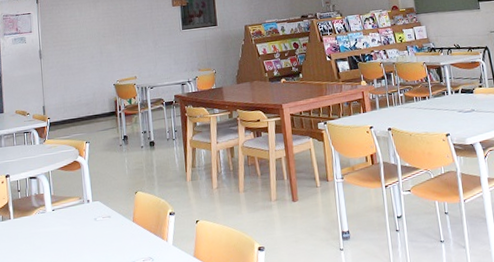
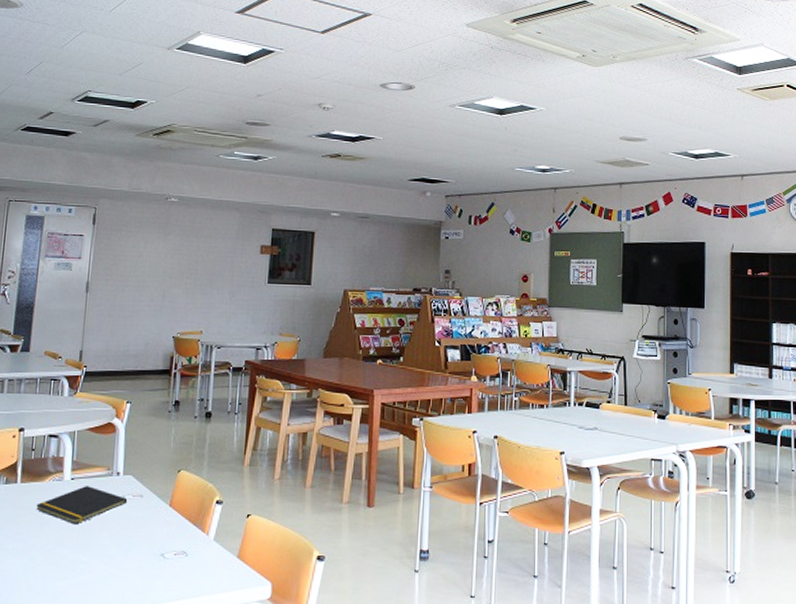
notepad: none [28,214,99,247] -> present [36,486,128,525]

